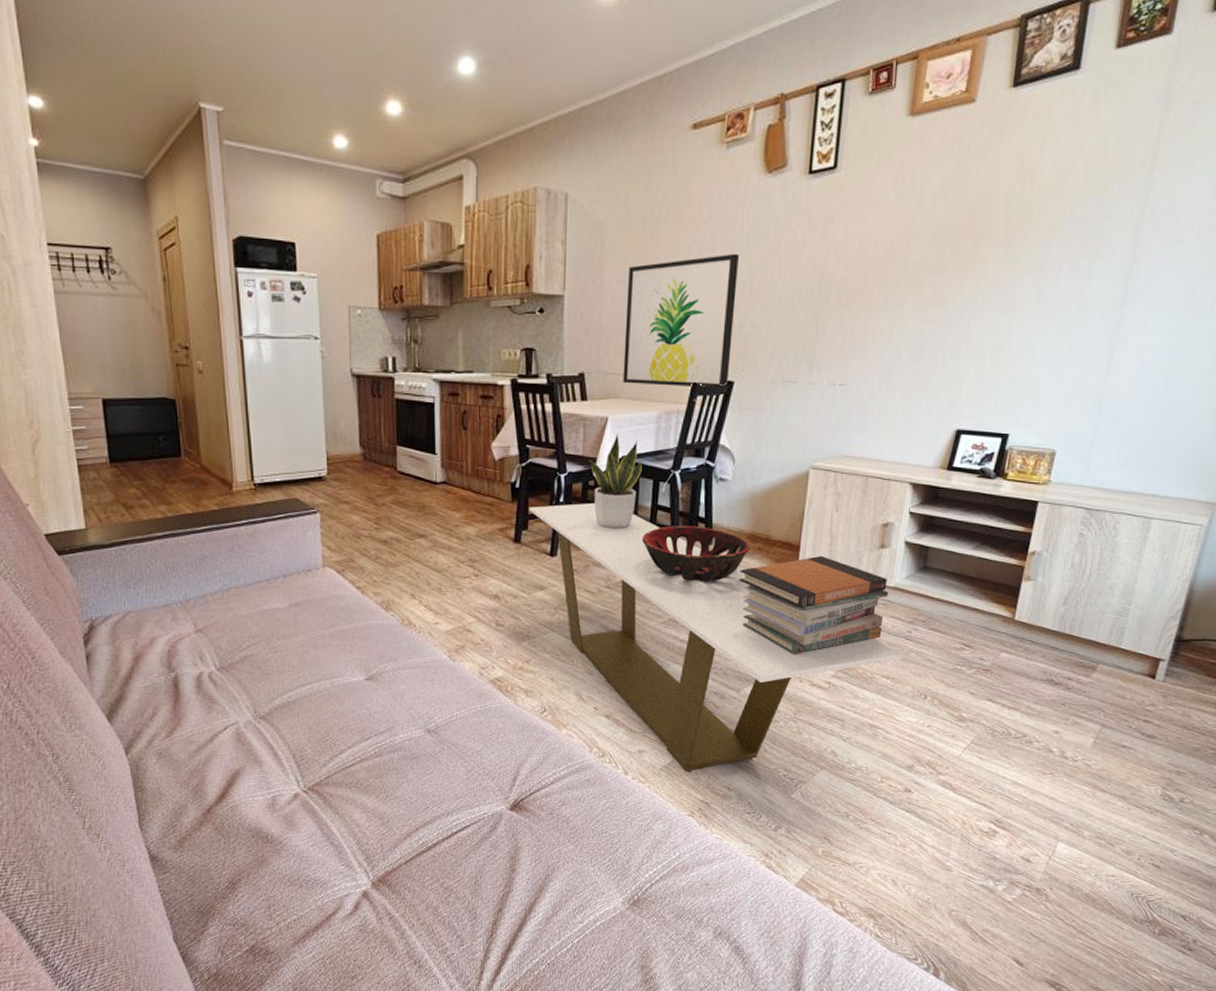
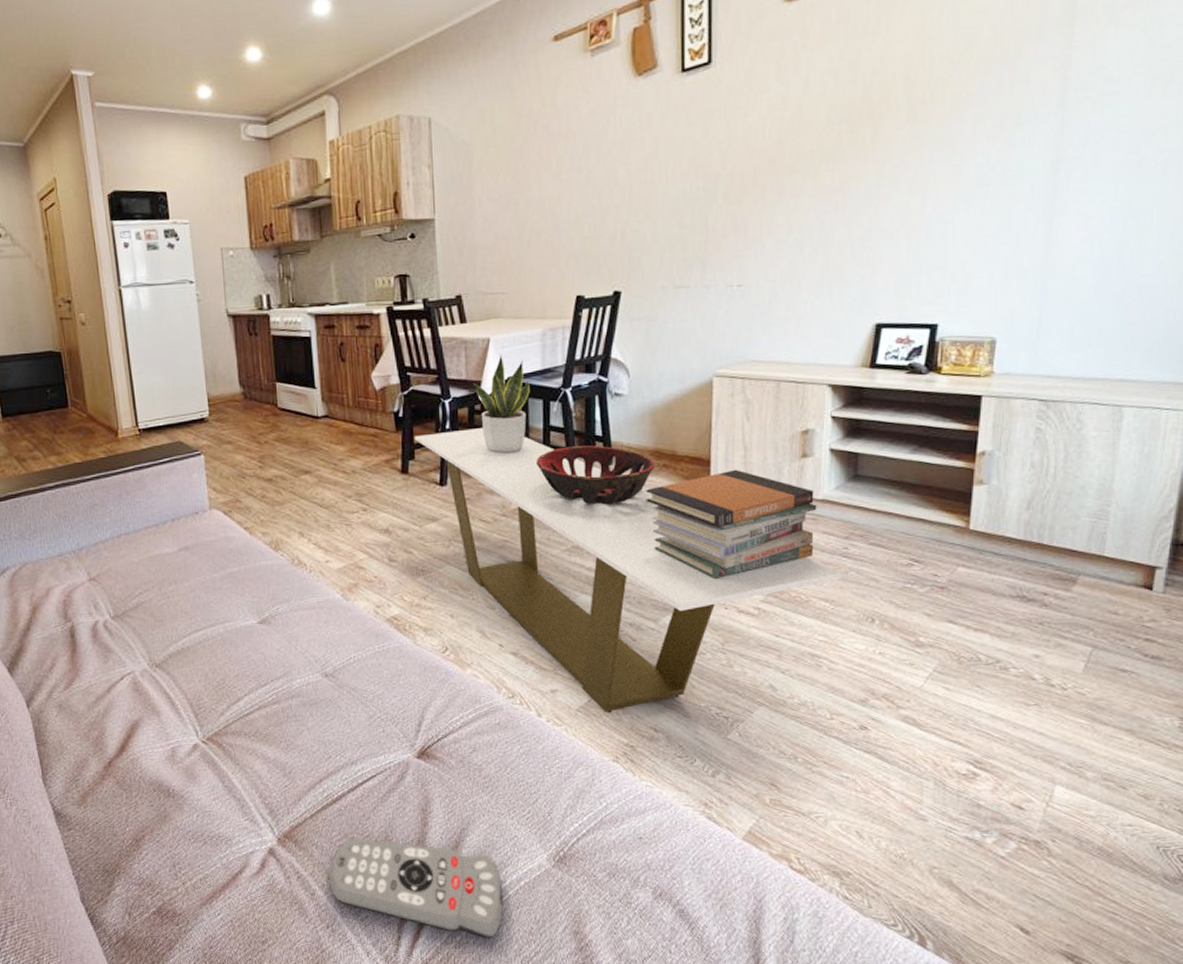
remote control: none [419,883,580,973] -> present [329,838,503,938]
wall art: present [623,253,739,388] -> none [499,160,615,303]

